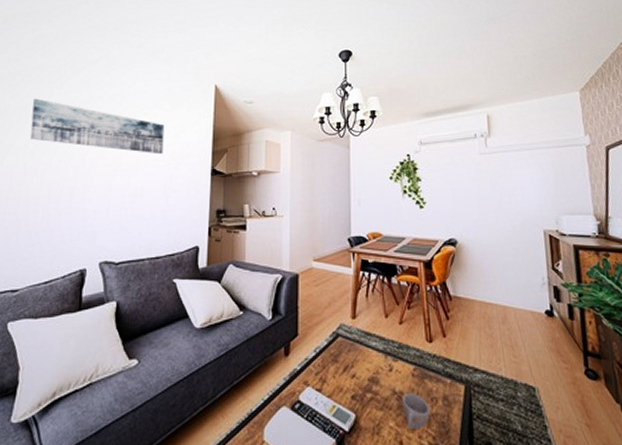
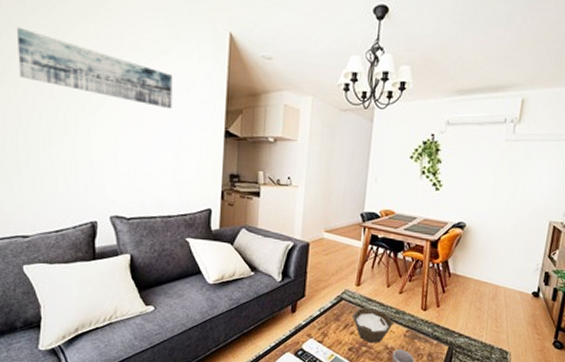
bowl: none [351,343,398,387] -> present [352,307,394,343]

